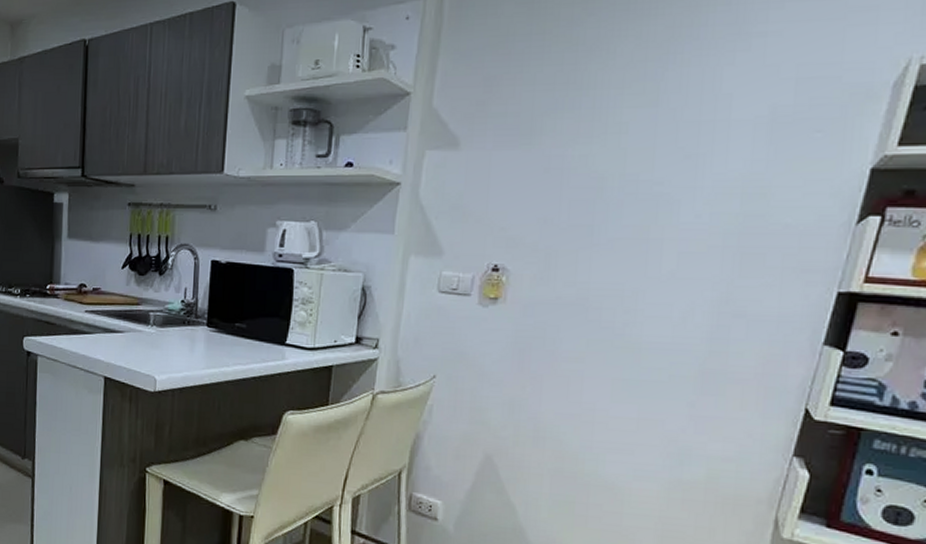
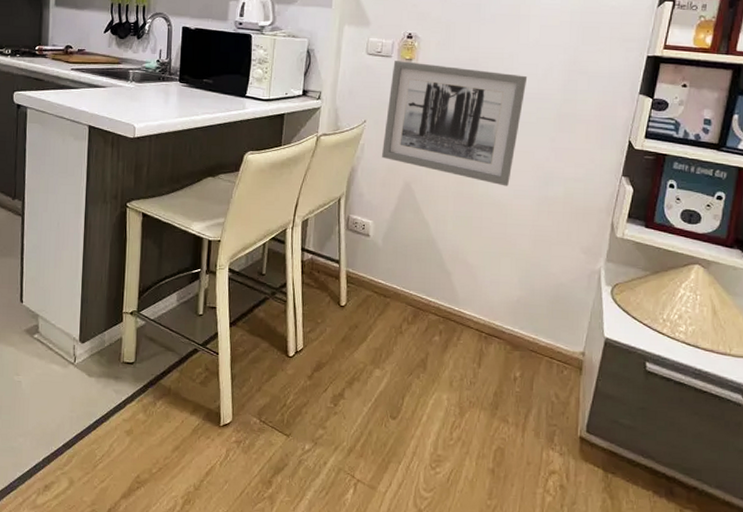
wall art: none [456,300,658,465] -> present [382,61,528,187]

